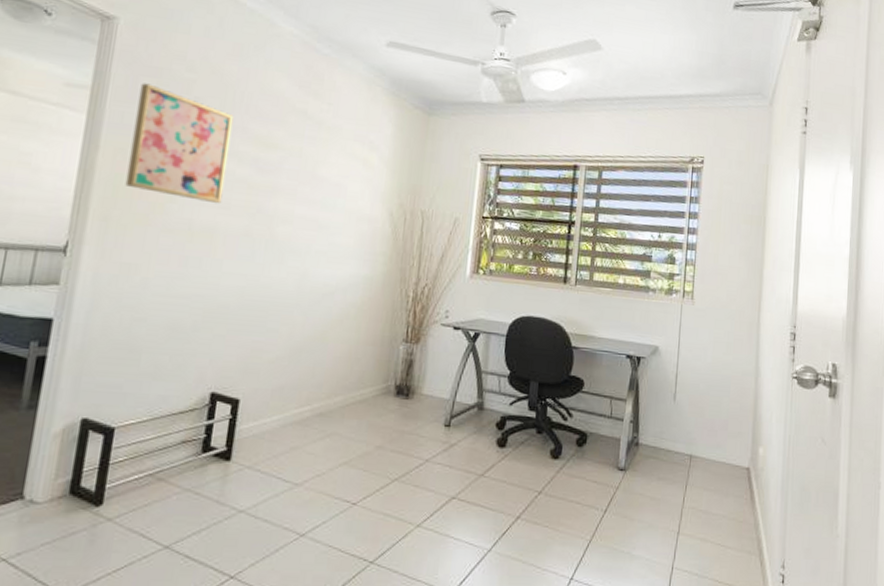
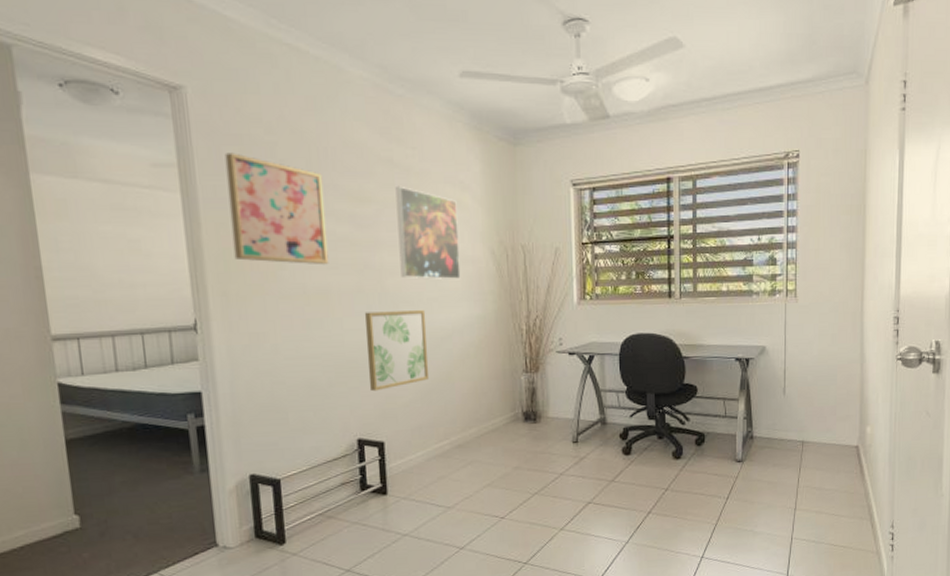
wall art: none [235,257,311,343] -> present [364,310,430,392]
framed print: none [293,137,363,237] -> present [395,185,461,280]

